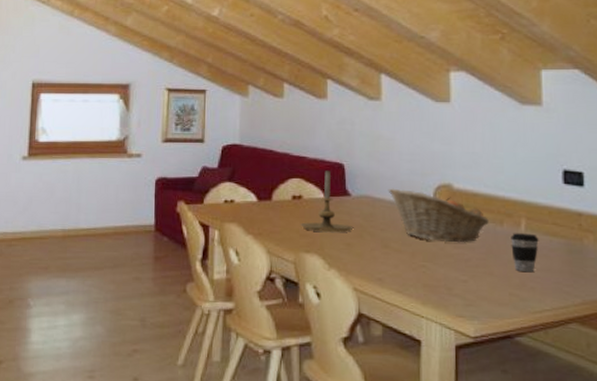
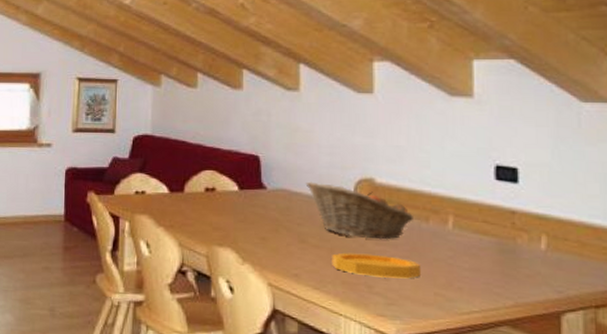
candle holder: present [299,170,354,232] -> none [212,163,269,226]
plate: none [413,256,496,280] -> present [332,252,420,279]
coffee cup: present [510,233,539,273] -> none [437,230,468,272]

